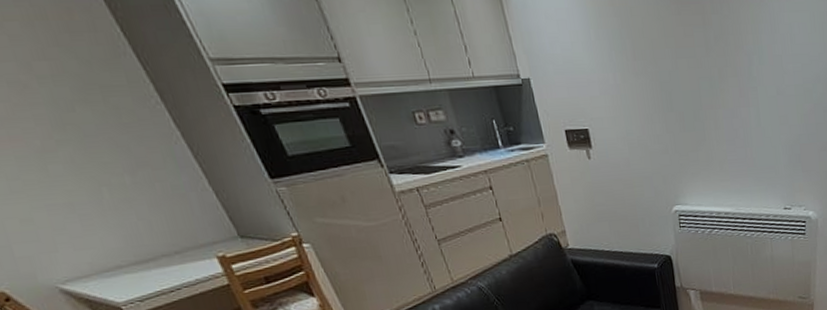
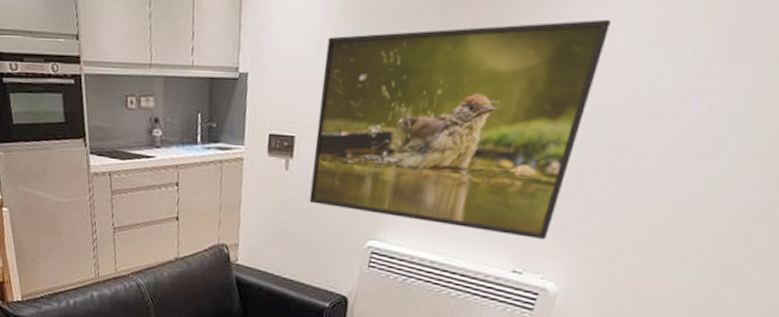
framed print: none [593,12,800,184] -> present [309,19,611,241]

